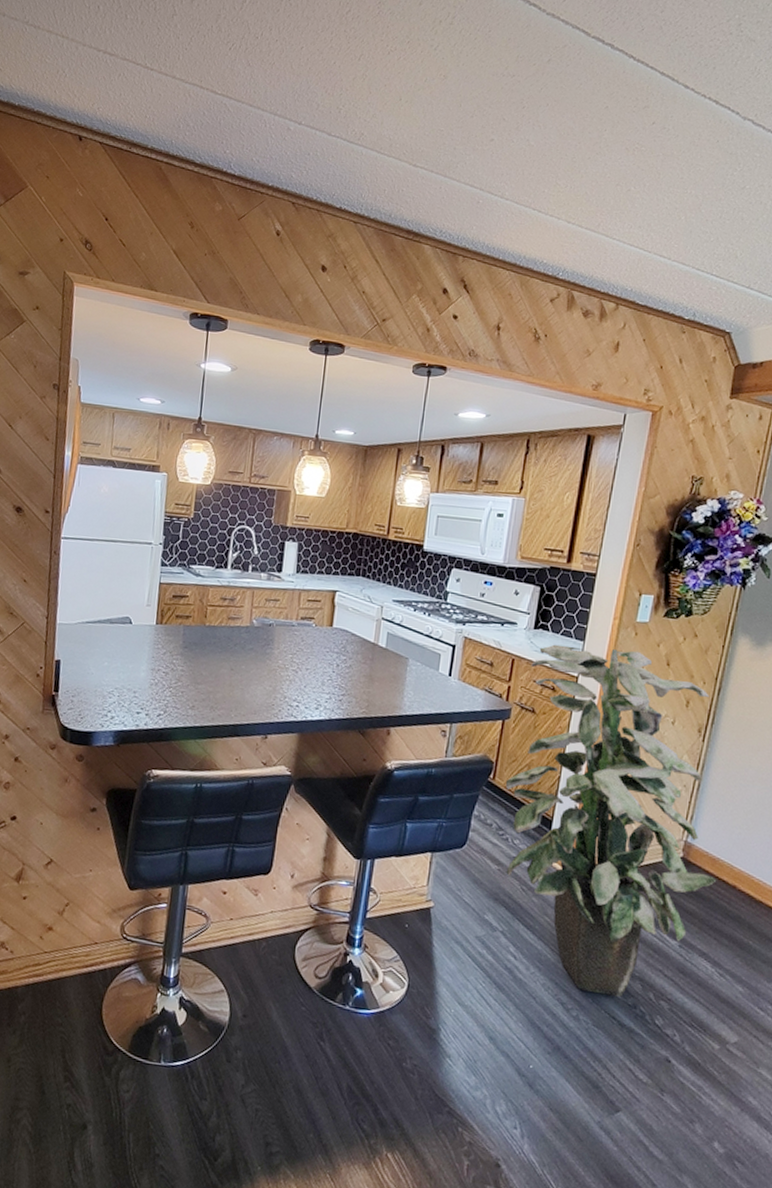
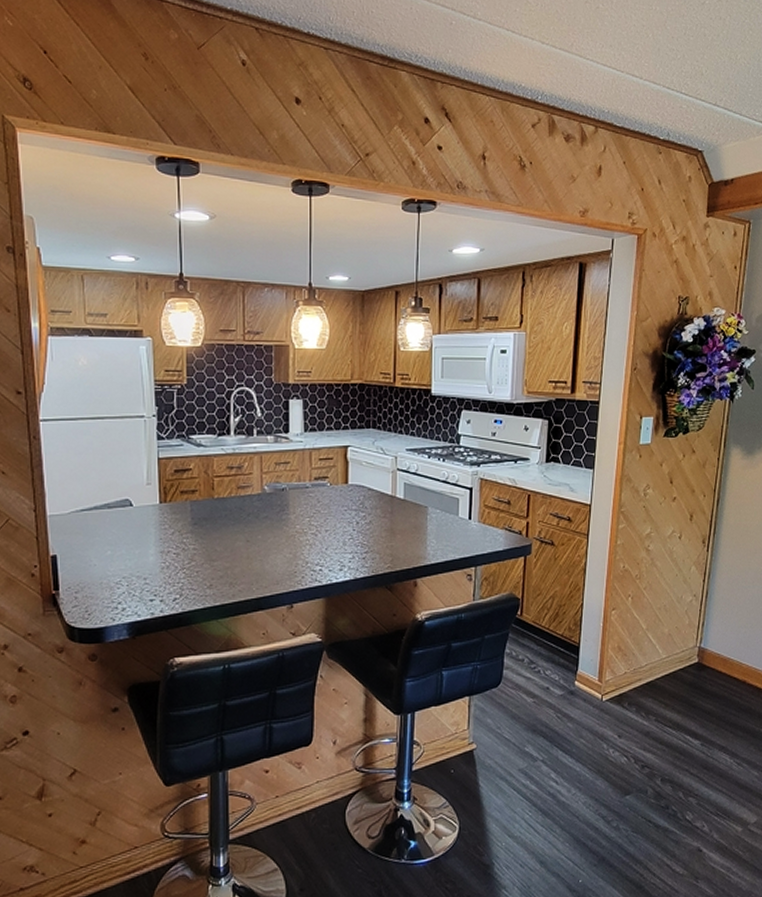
indoor plant: present [505,644,717,997] -> none [532,473,729,802]

